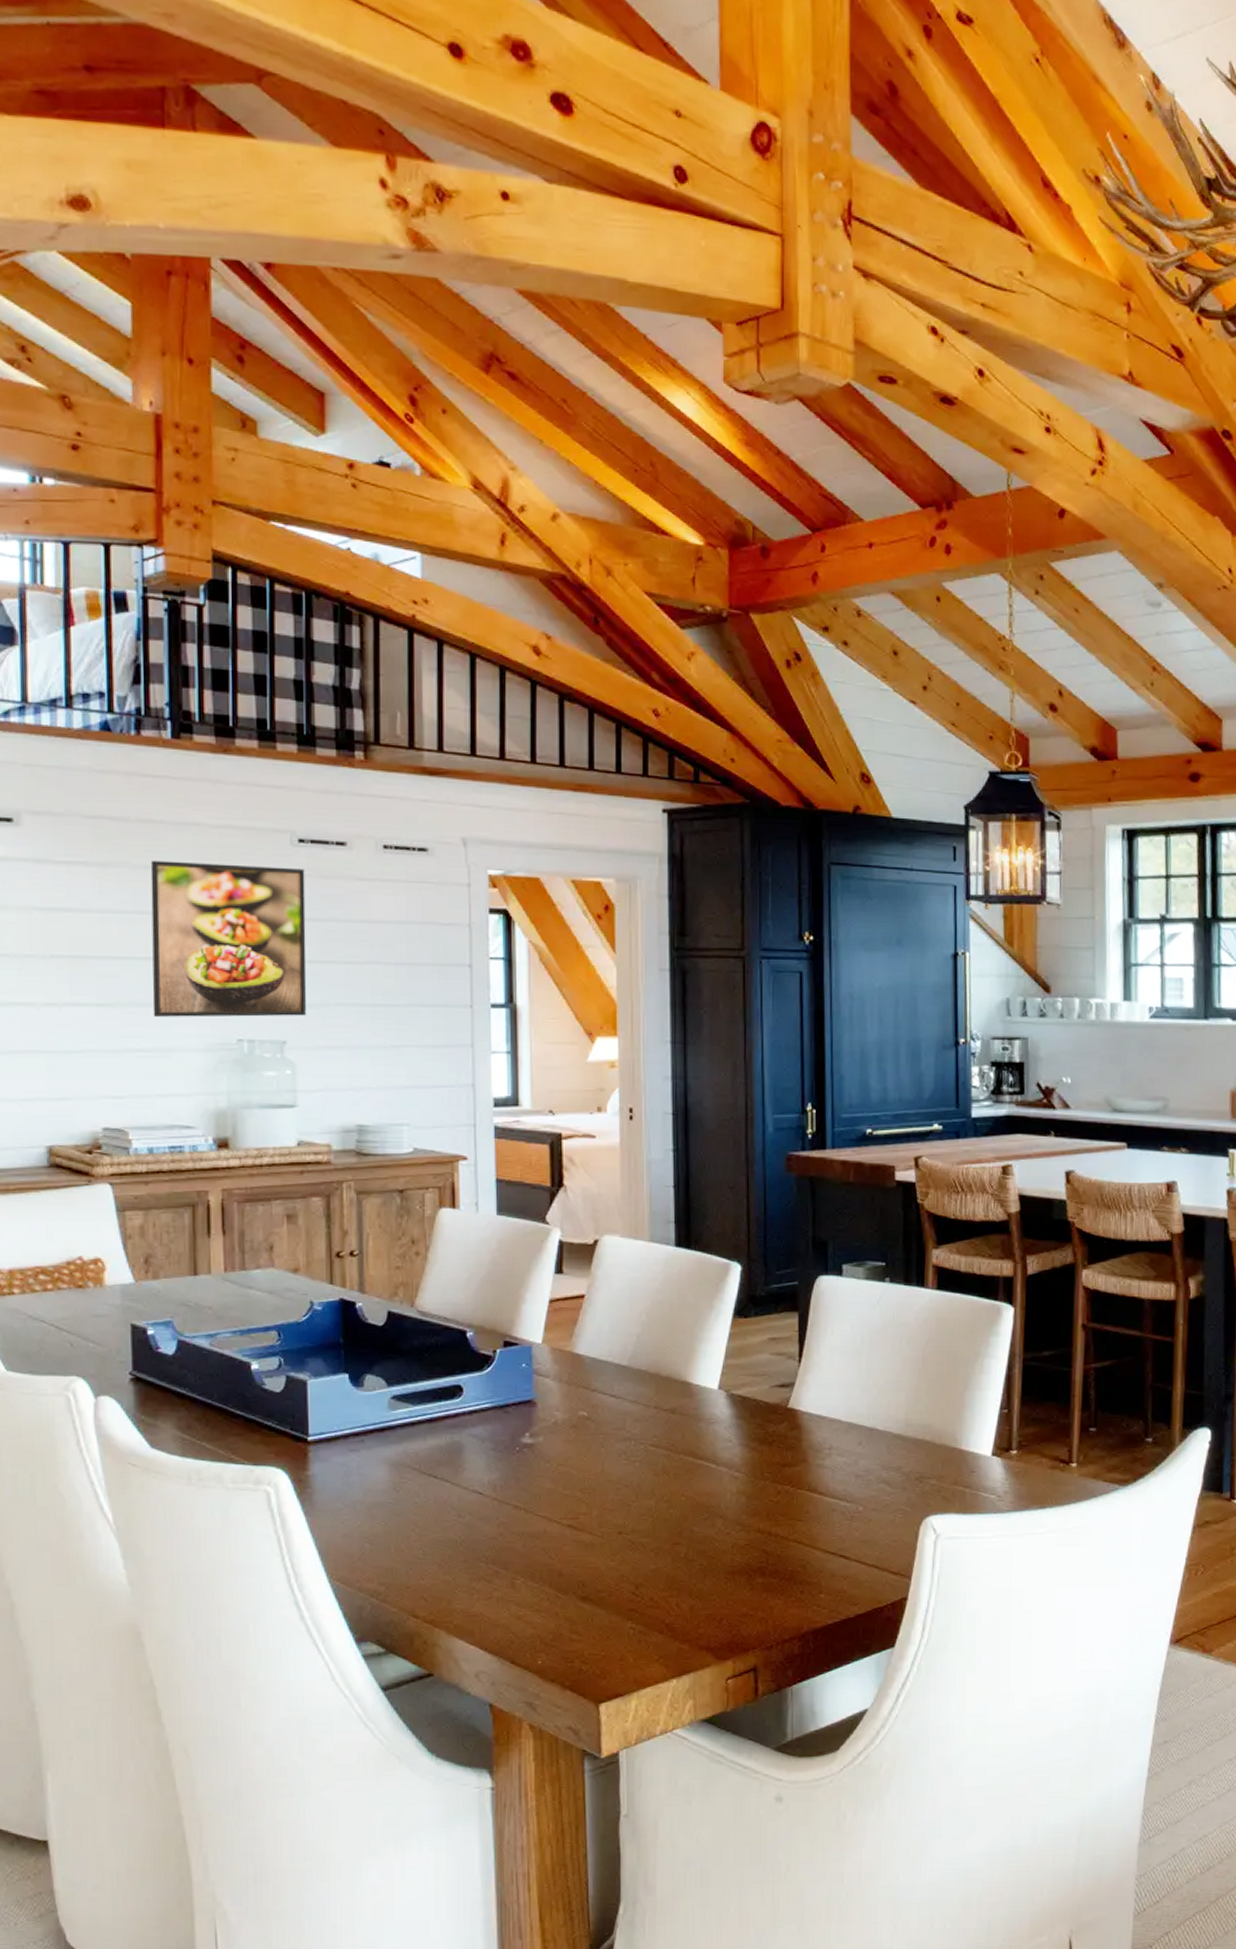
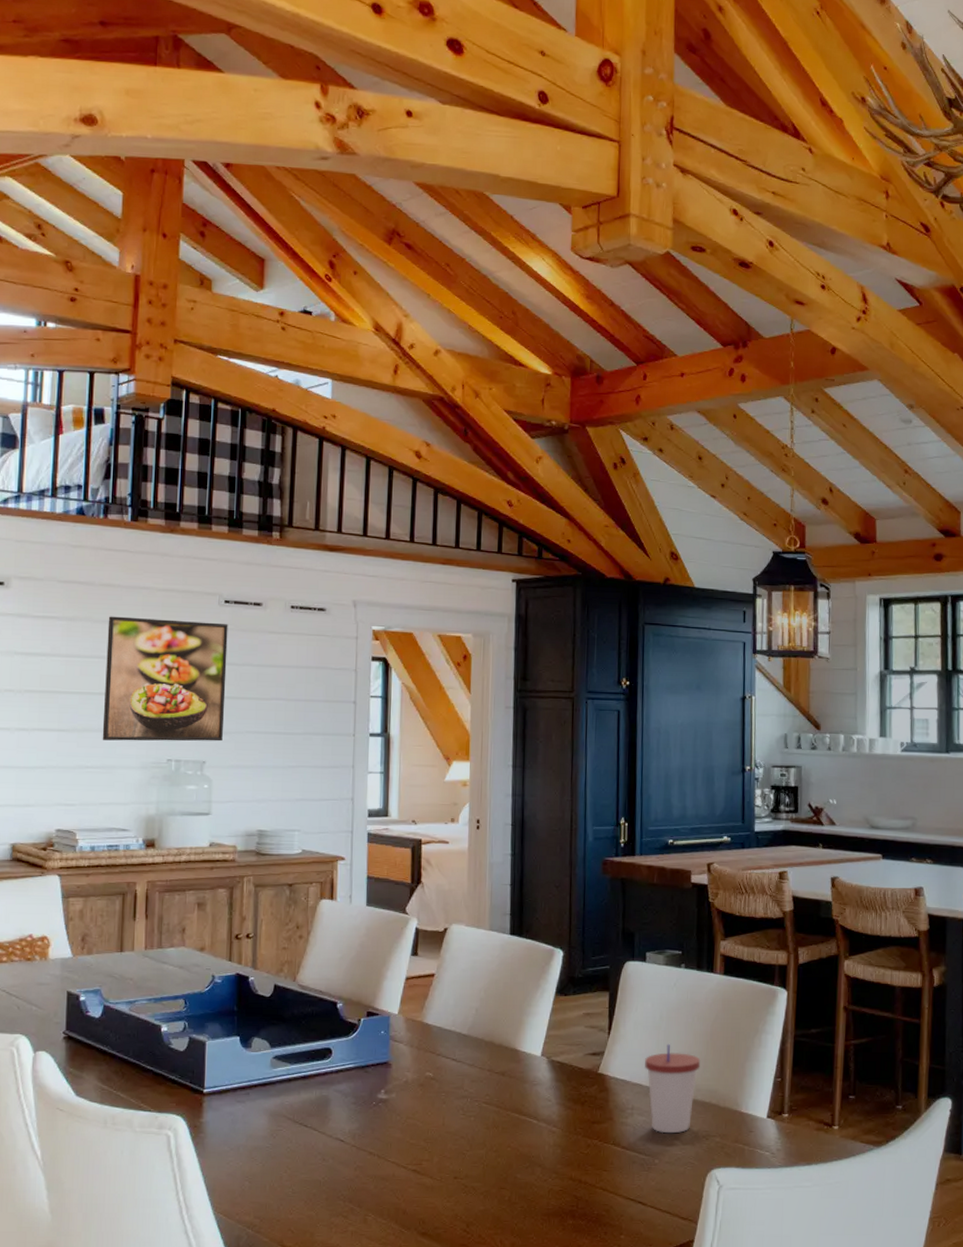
cup: none [844,1371,911,1476] -> present [645,1043,701,1134]

